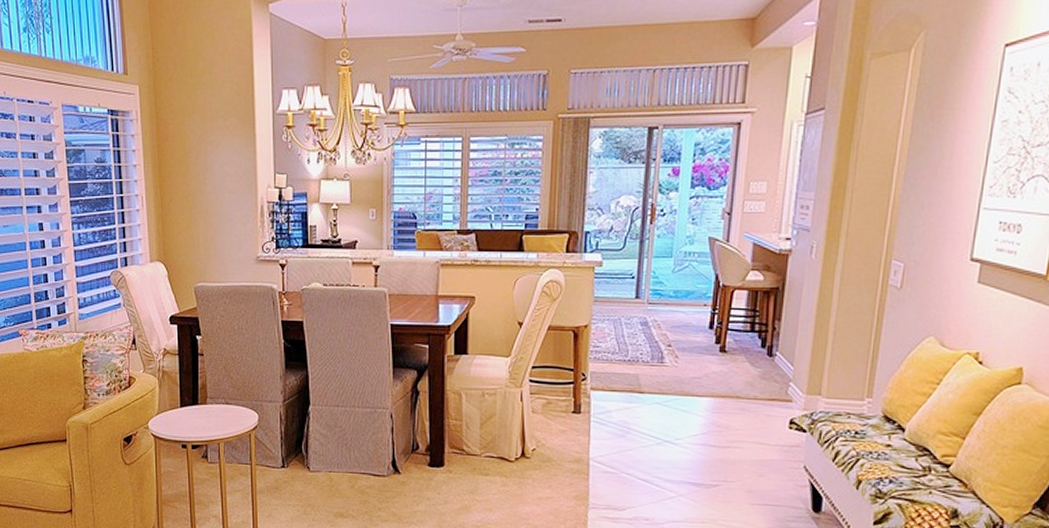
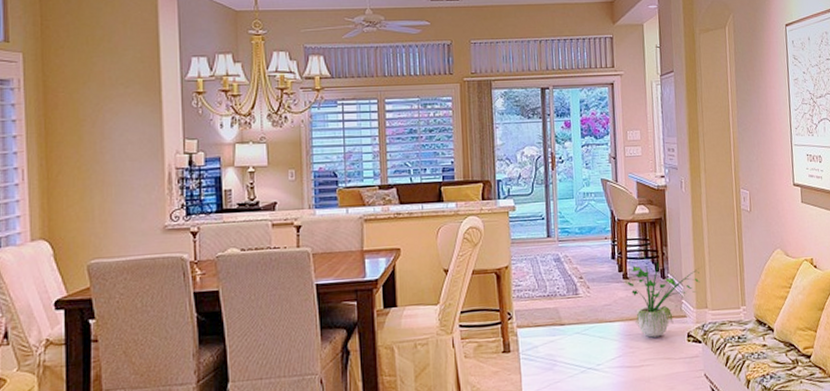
potted plant: none [721,325,818,419] -> present [624,253,700,338]

